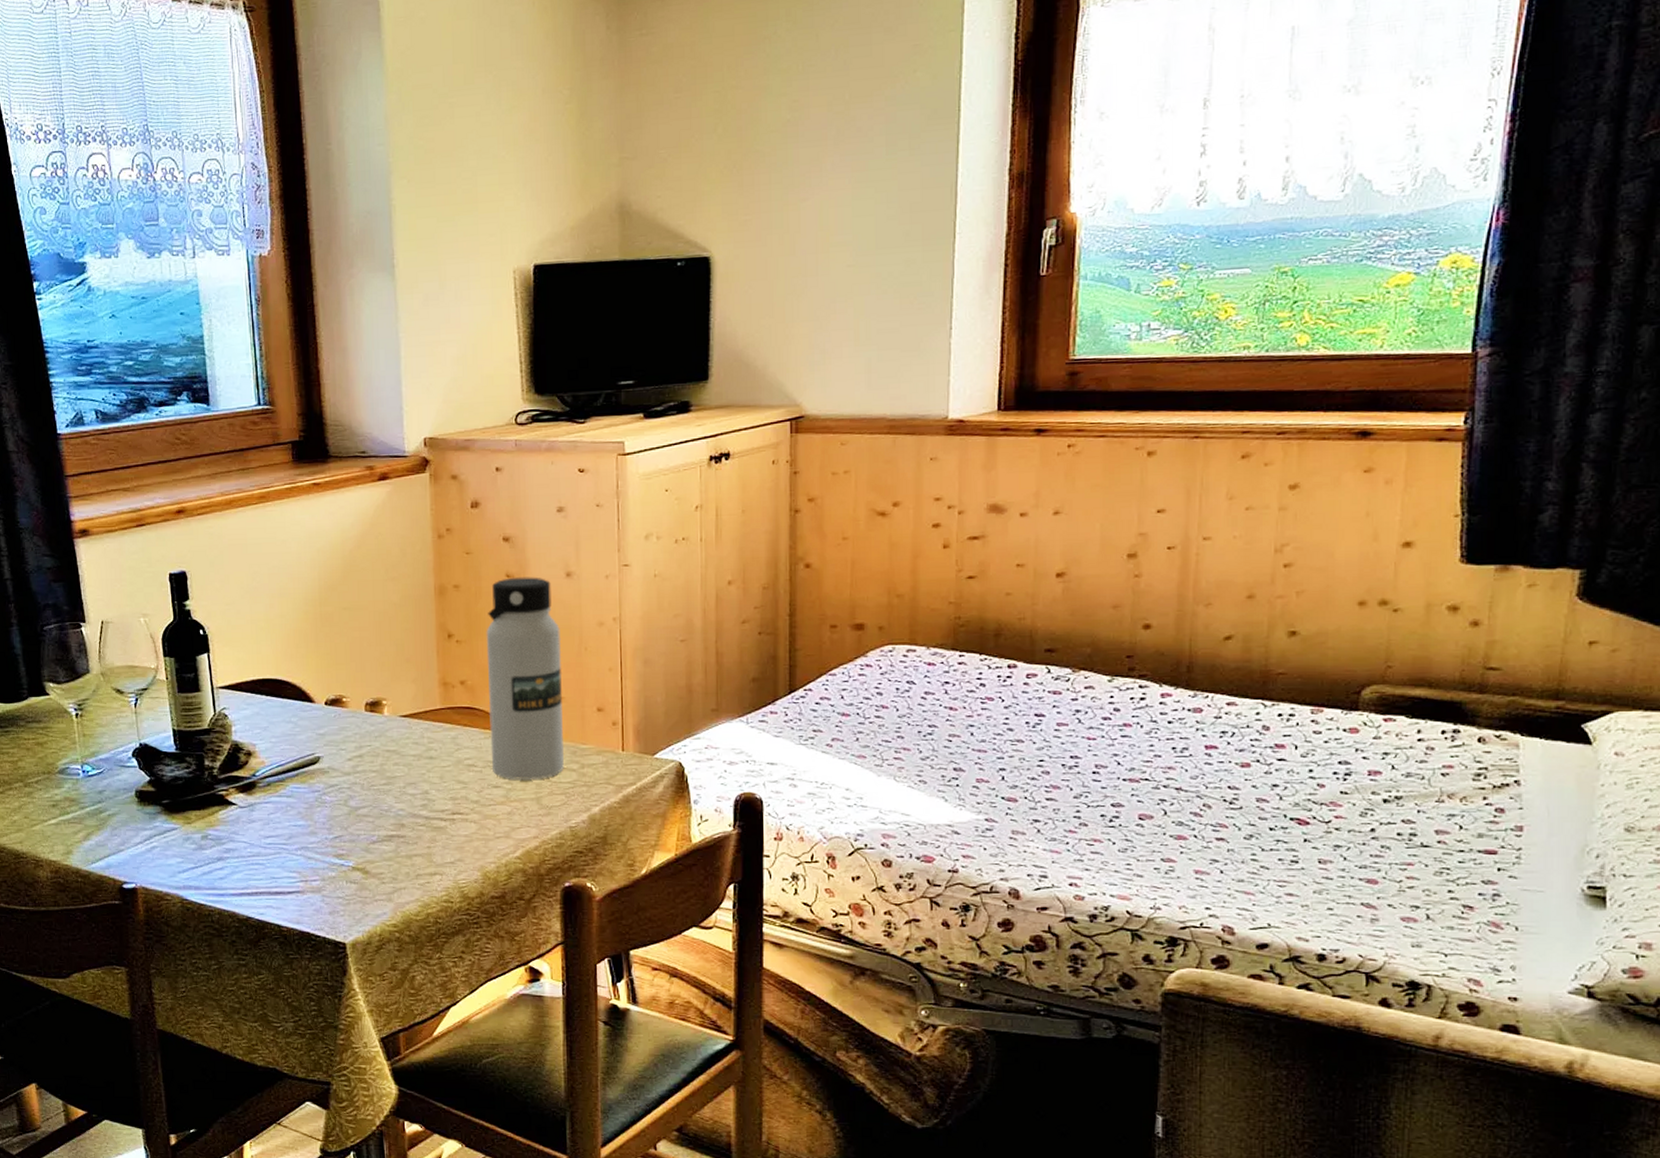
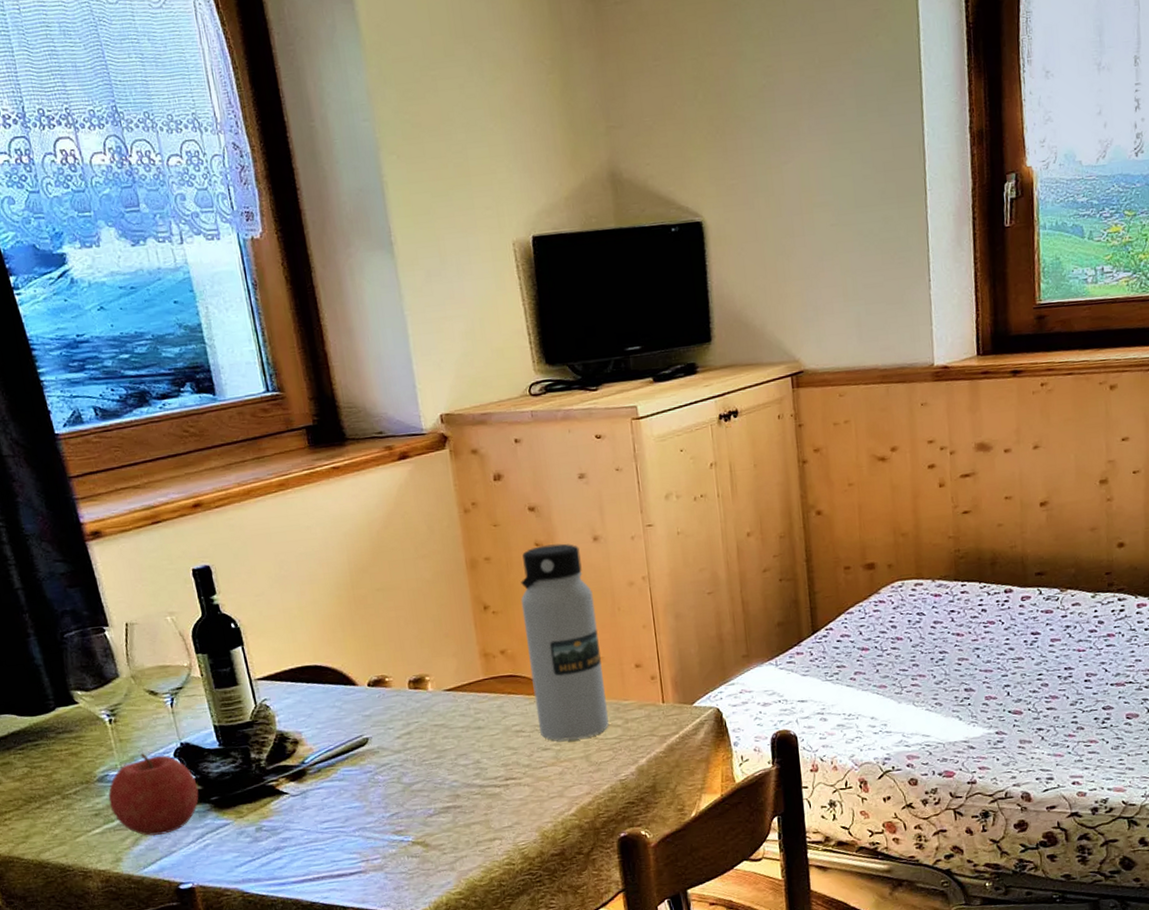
fruit: none [66,748,151,833] -> present [108,752,199,836]

